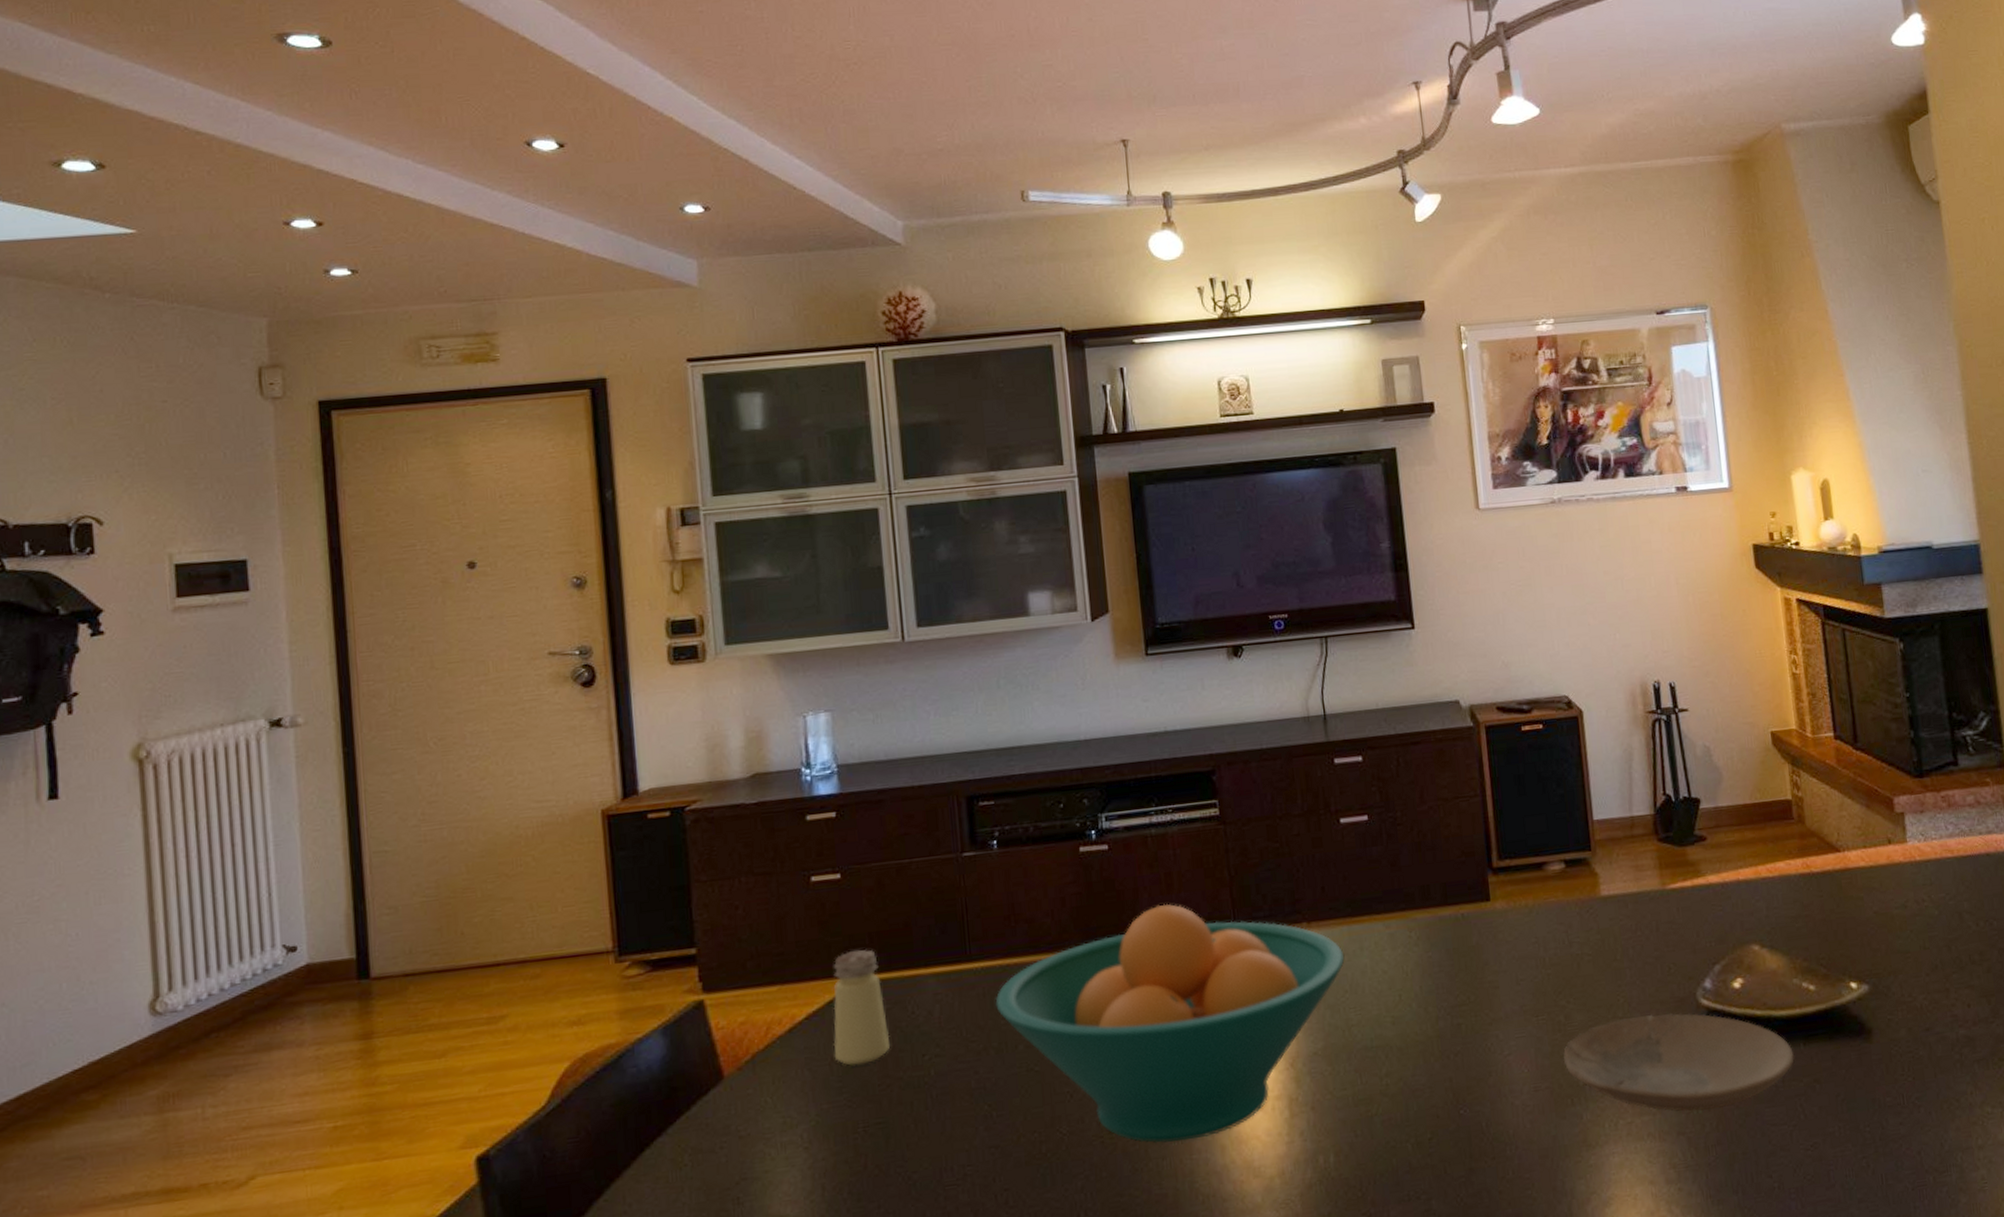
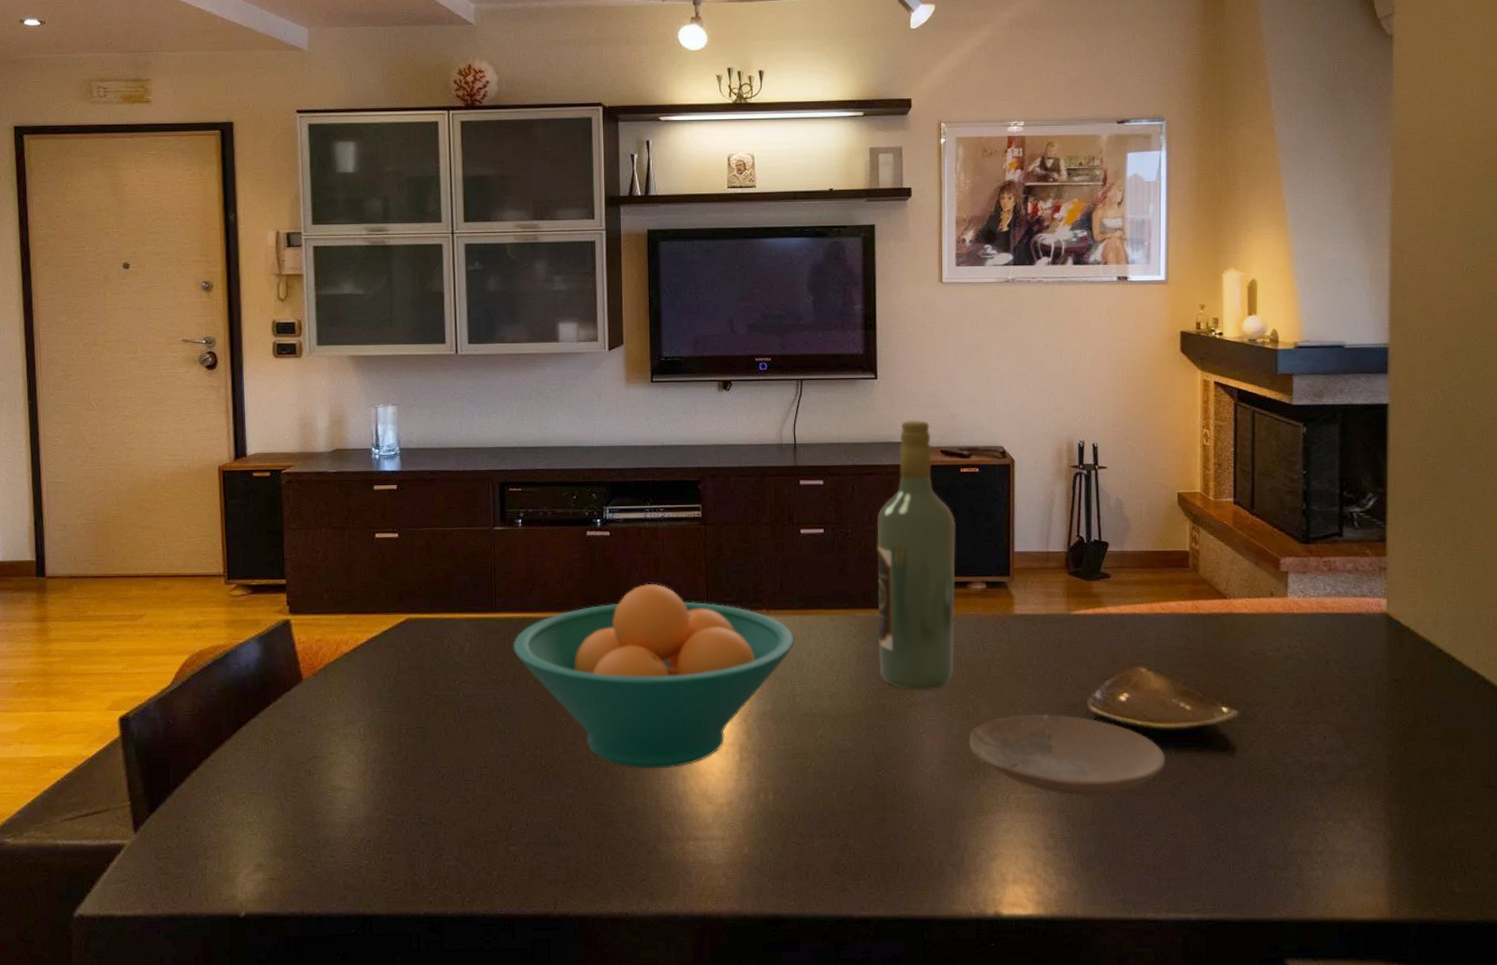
saltshaker: present [833,949,891,1066] -> none [386,593,430,682]
wine bottle: none [1430,673,1538,1003] -> present [877,420,956,691]

